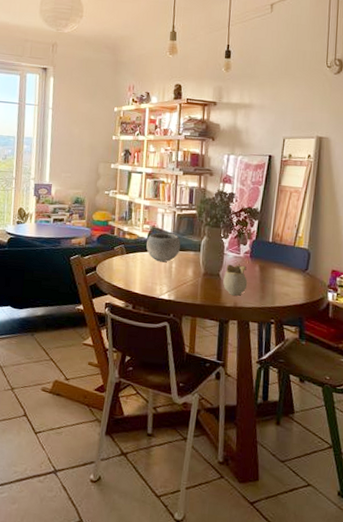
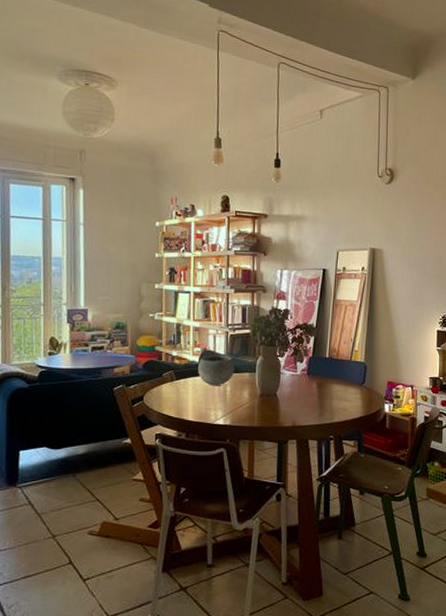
mug: present [223,264,248,296] -> none [281,383,306,415]

